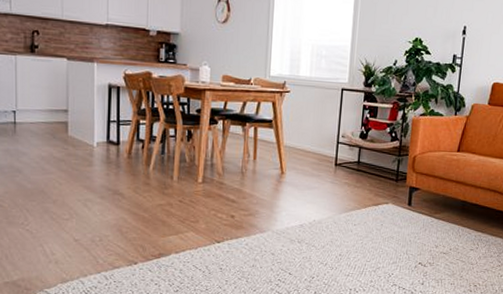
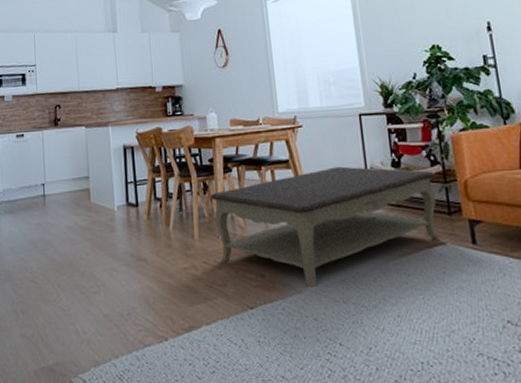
coffee table: none [192,131,394,230] -> present [209,166,439,288]

